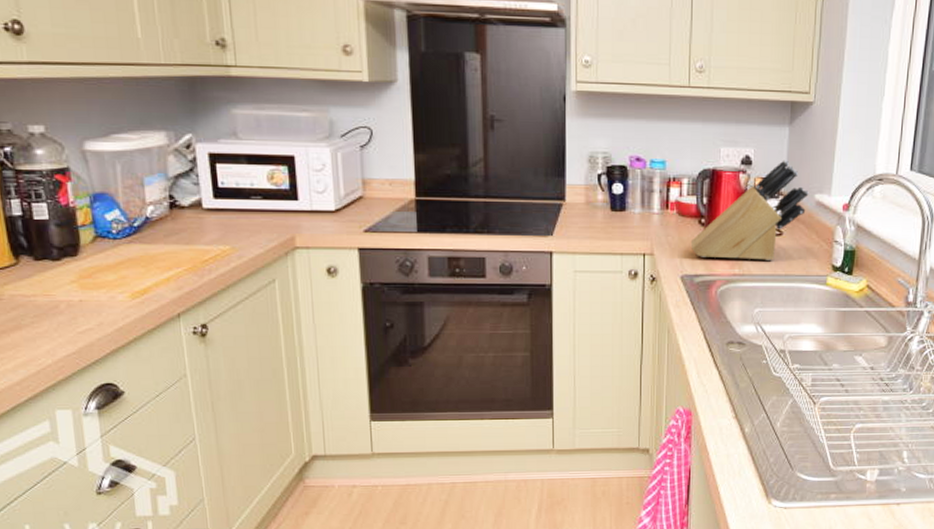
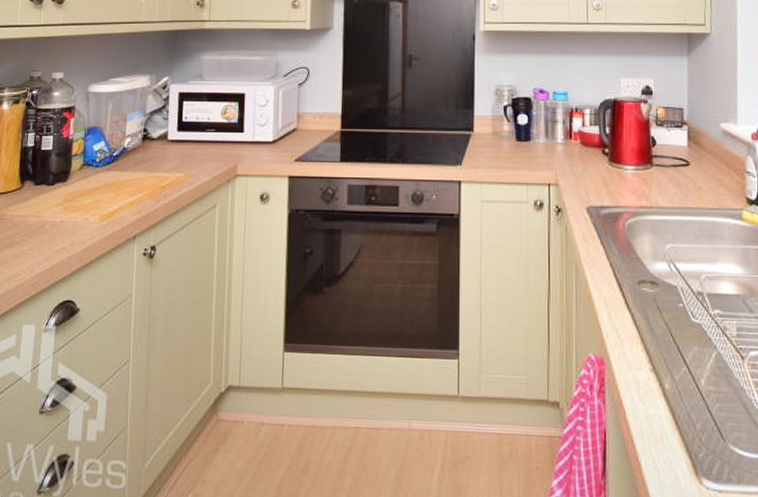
knife block: present [690,160,809,260] -> none [595,89,714,192]

